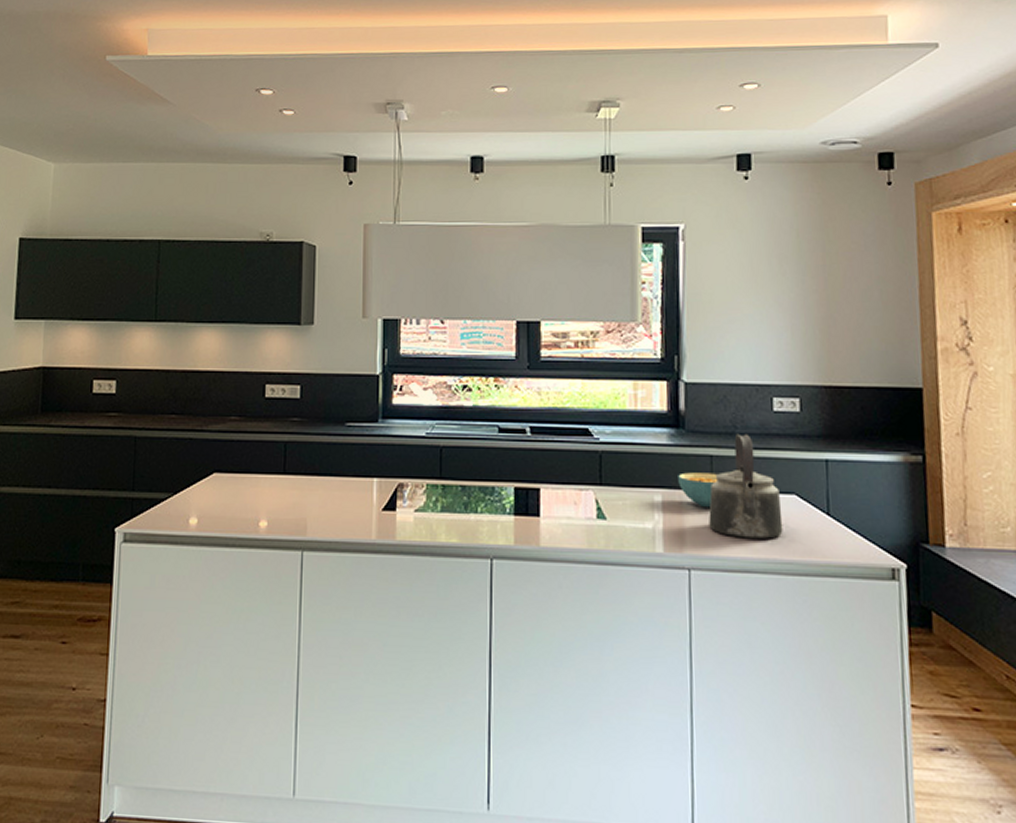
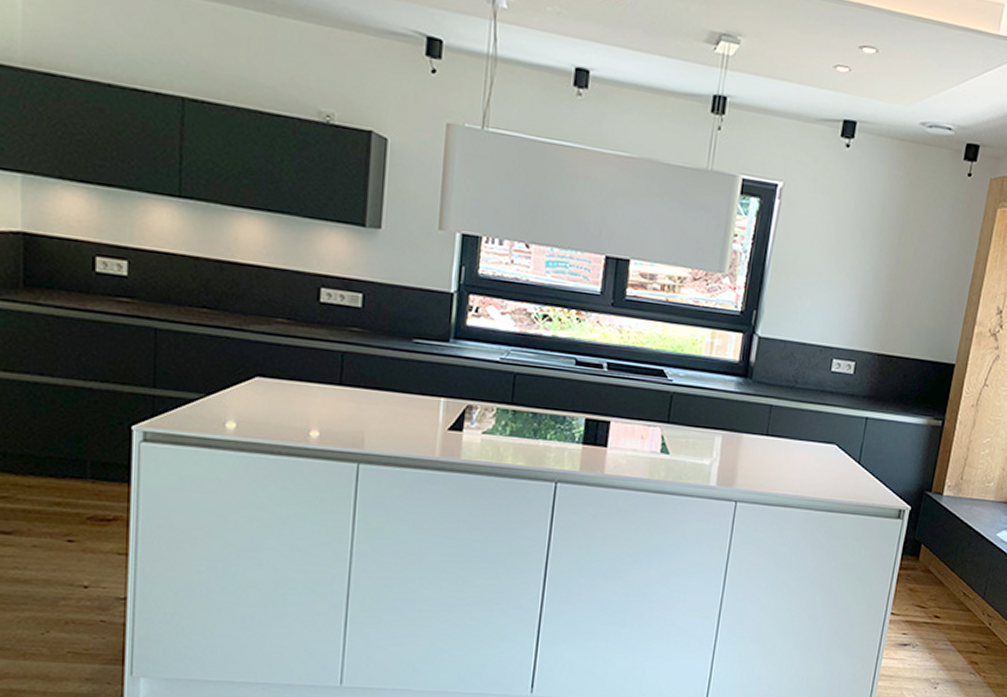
cereal bowl: present [678,472,718,508] -> none [738,418,774,451]
kettle: present [708,433,783,539] -> none [759,388,823,480]

